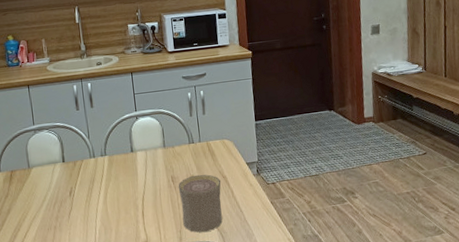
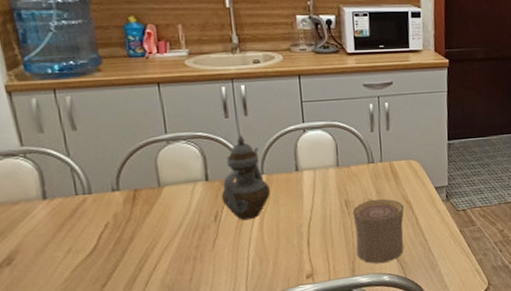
teapot: none [74,123,112,195] -> present [221,134,270,221]

